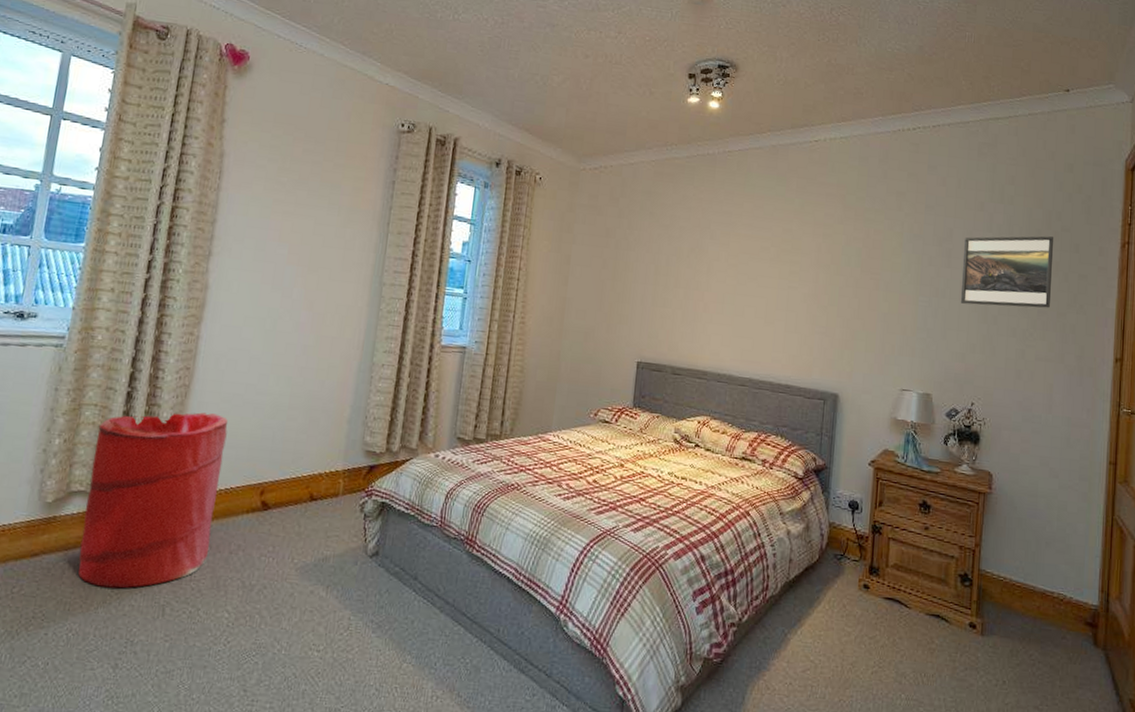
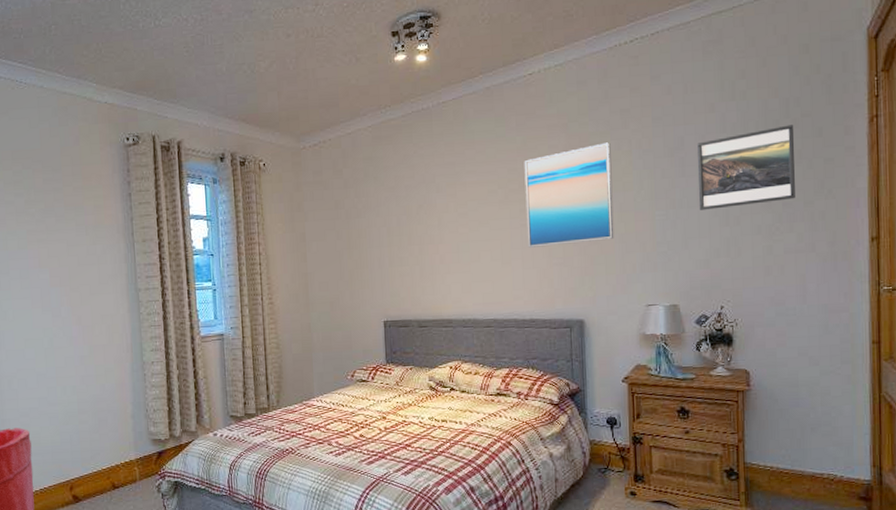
wall art: none [792,220,884,317] -> present [524,142,614,248]

